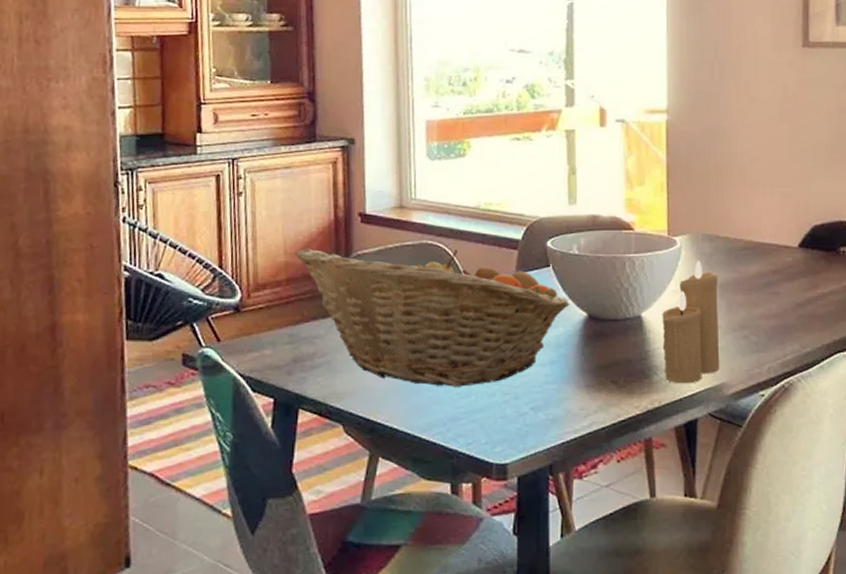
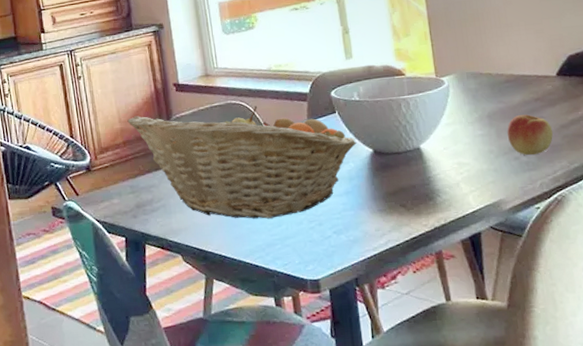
candle: present [662,261,720,384] -> none [438,96,496,204]
apple: none [738,288,788,335] -> present [507,114,553,155]

